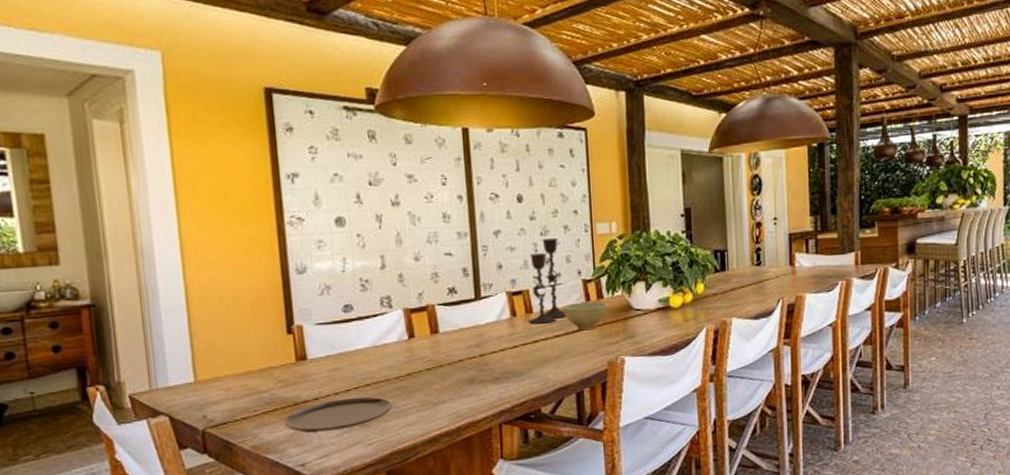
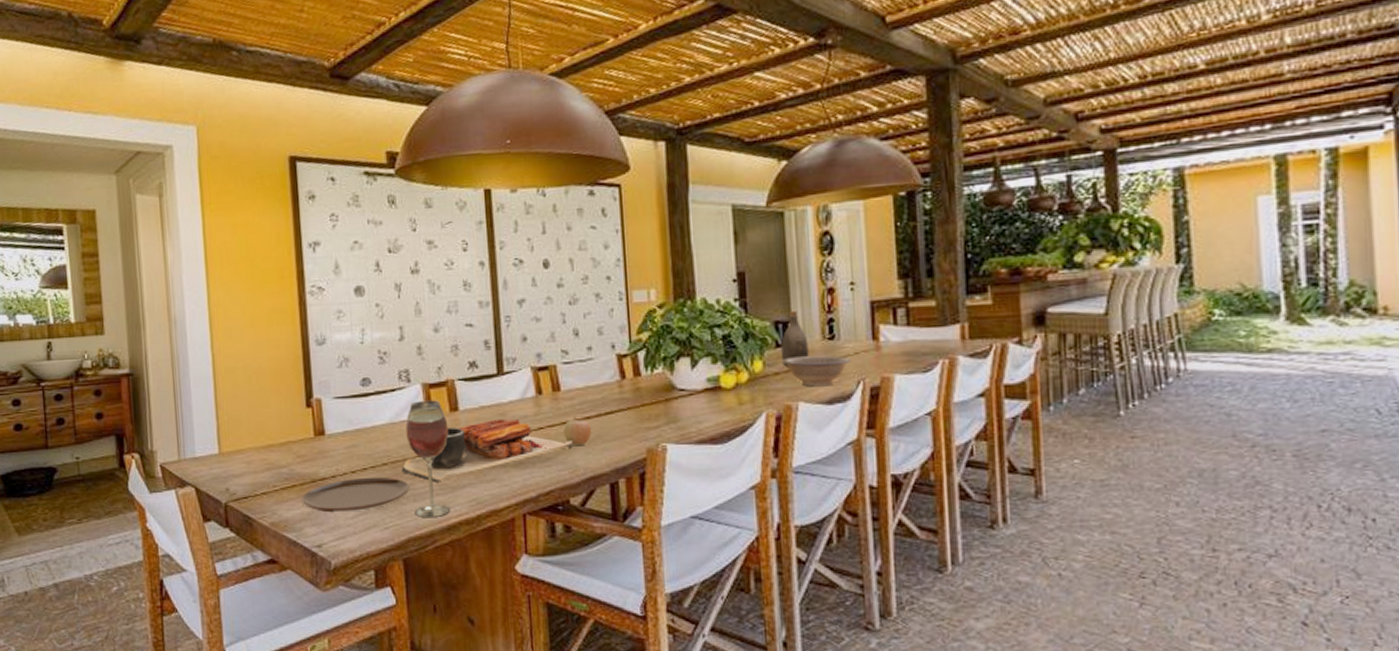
food platter: none [384,339,544,400] -> present [401,418,573,482]
wineglass: none [388,324,432,432] -> present [405,400,451,517]
candlestick: present [529,238,566,324] -> none [556,308,598,404]
fruit: none [536,334,561,361] -> present [564,416,592,445]
bowl: present [561,301,608,331] -> none [592,379,647,413]
bowl: none [718,278,773,305] -> present [781,355,851,387]
water jug: none [719,241,741,289] -> present [781,310,809,367]

